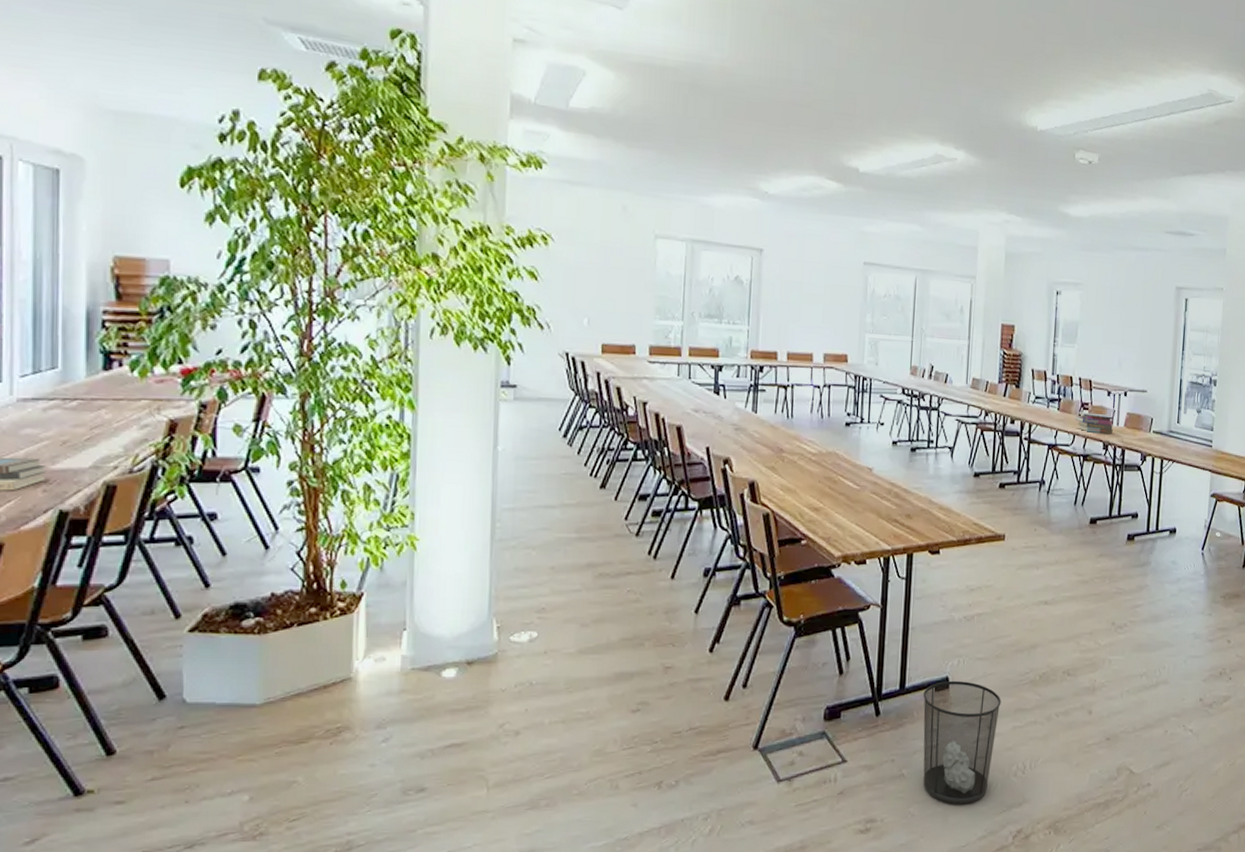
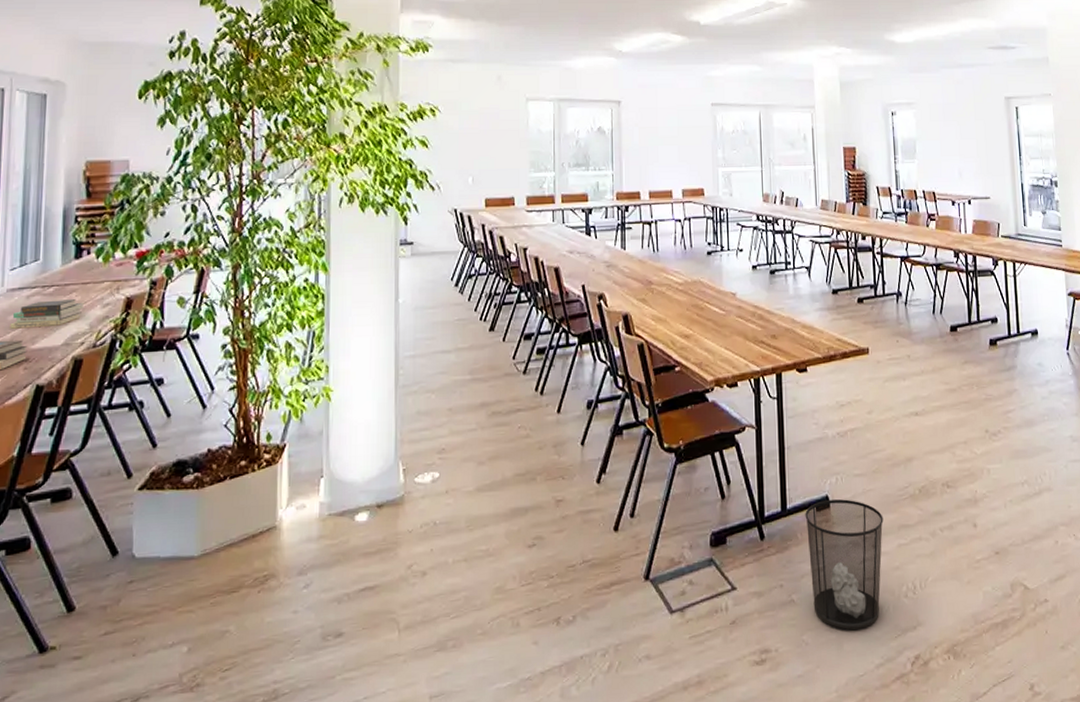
books: none [23,415,115,446] -> present [10,299,83,329]
books: present [1076,412,1114,435] -> none [924,223,962,243]

